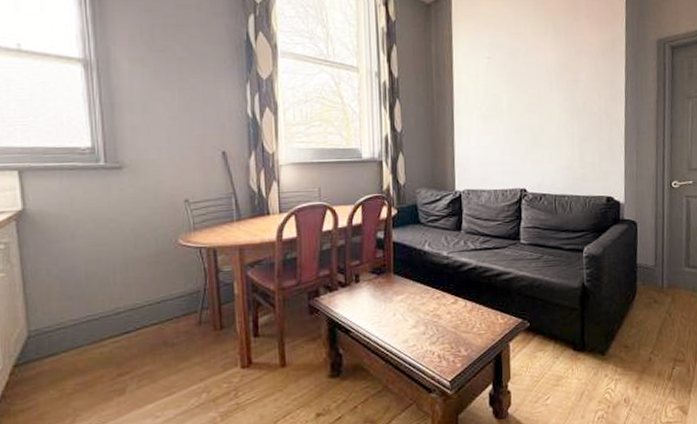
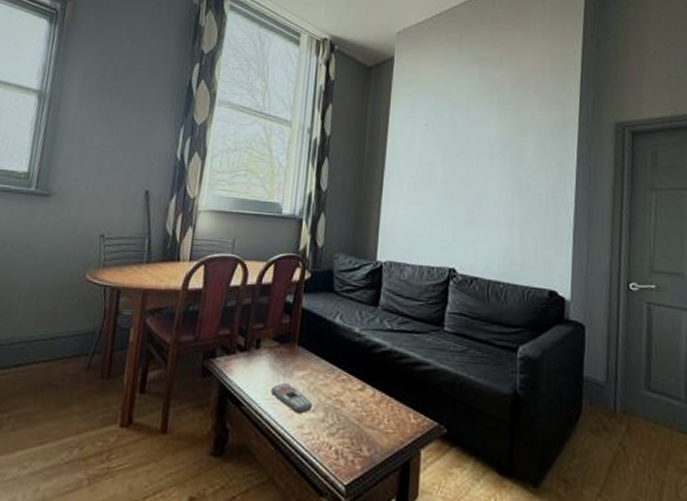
remote control: none [374,307,413,331] -> present [270,382,312,413]

